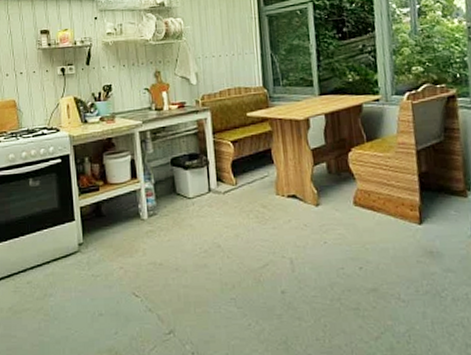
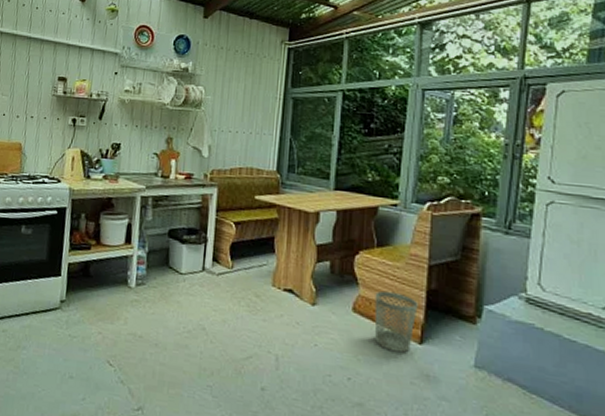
wastebasket: none [372,180,413,236] -> present [374,290,418,353]

